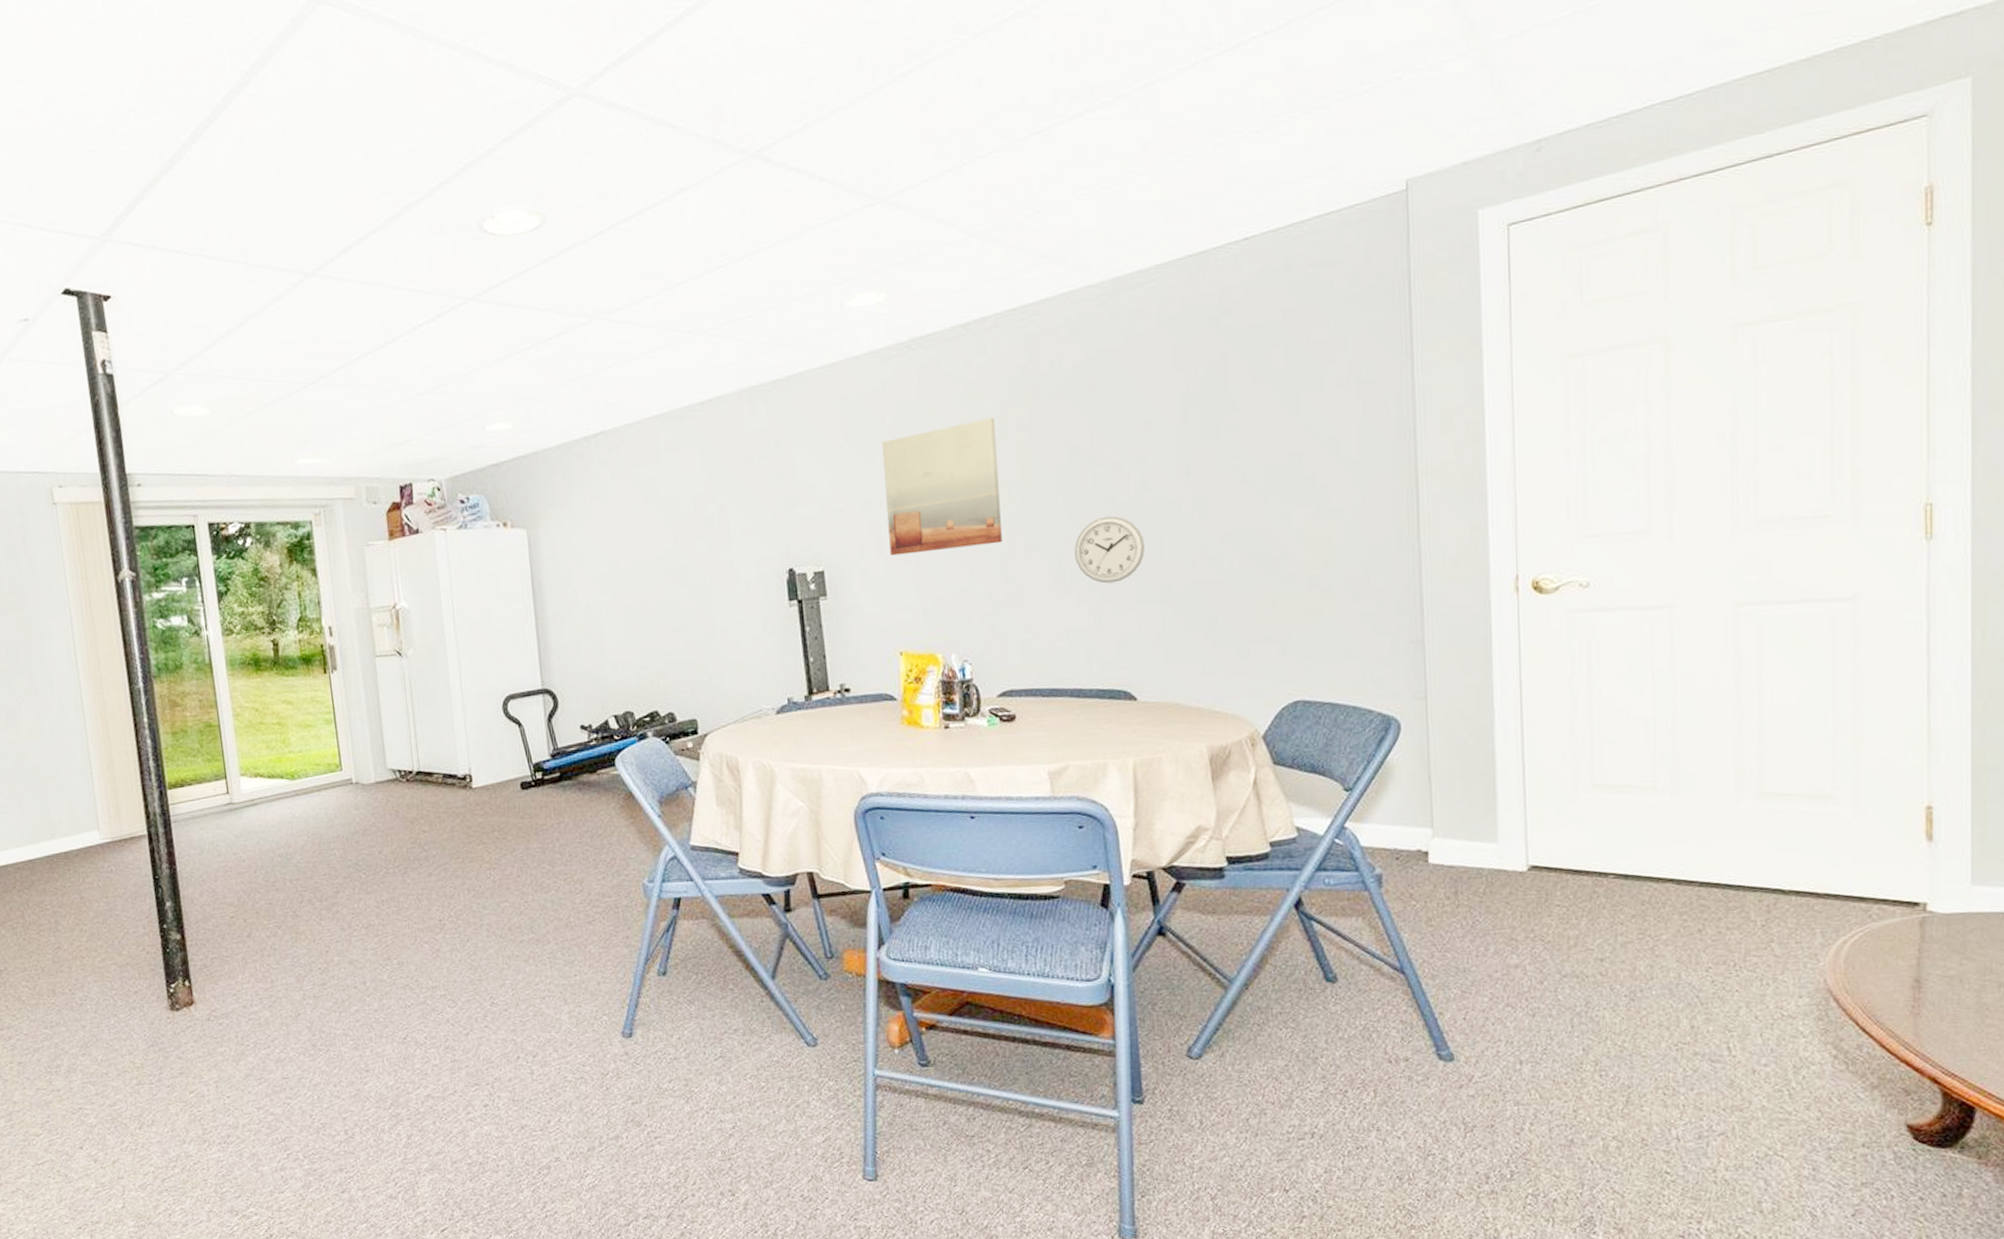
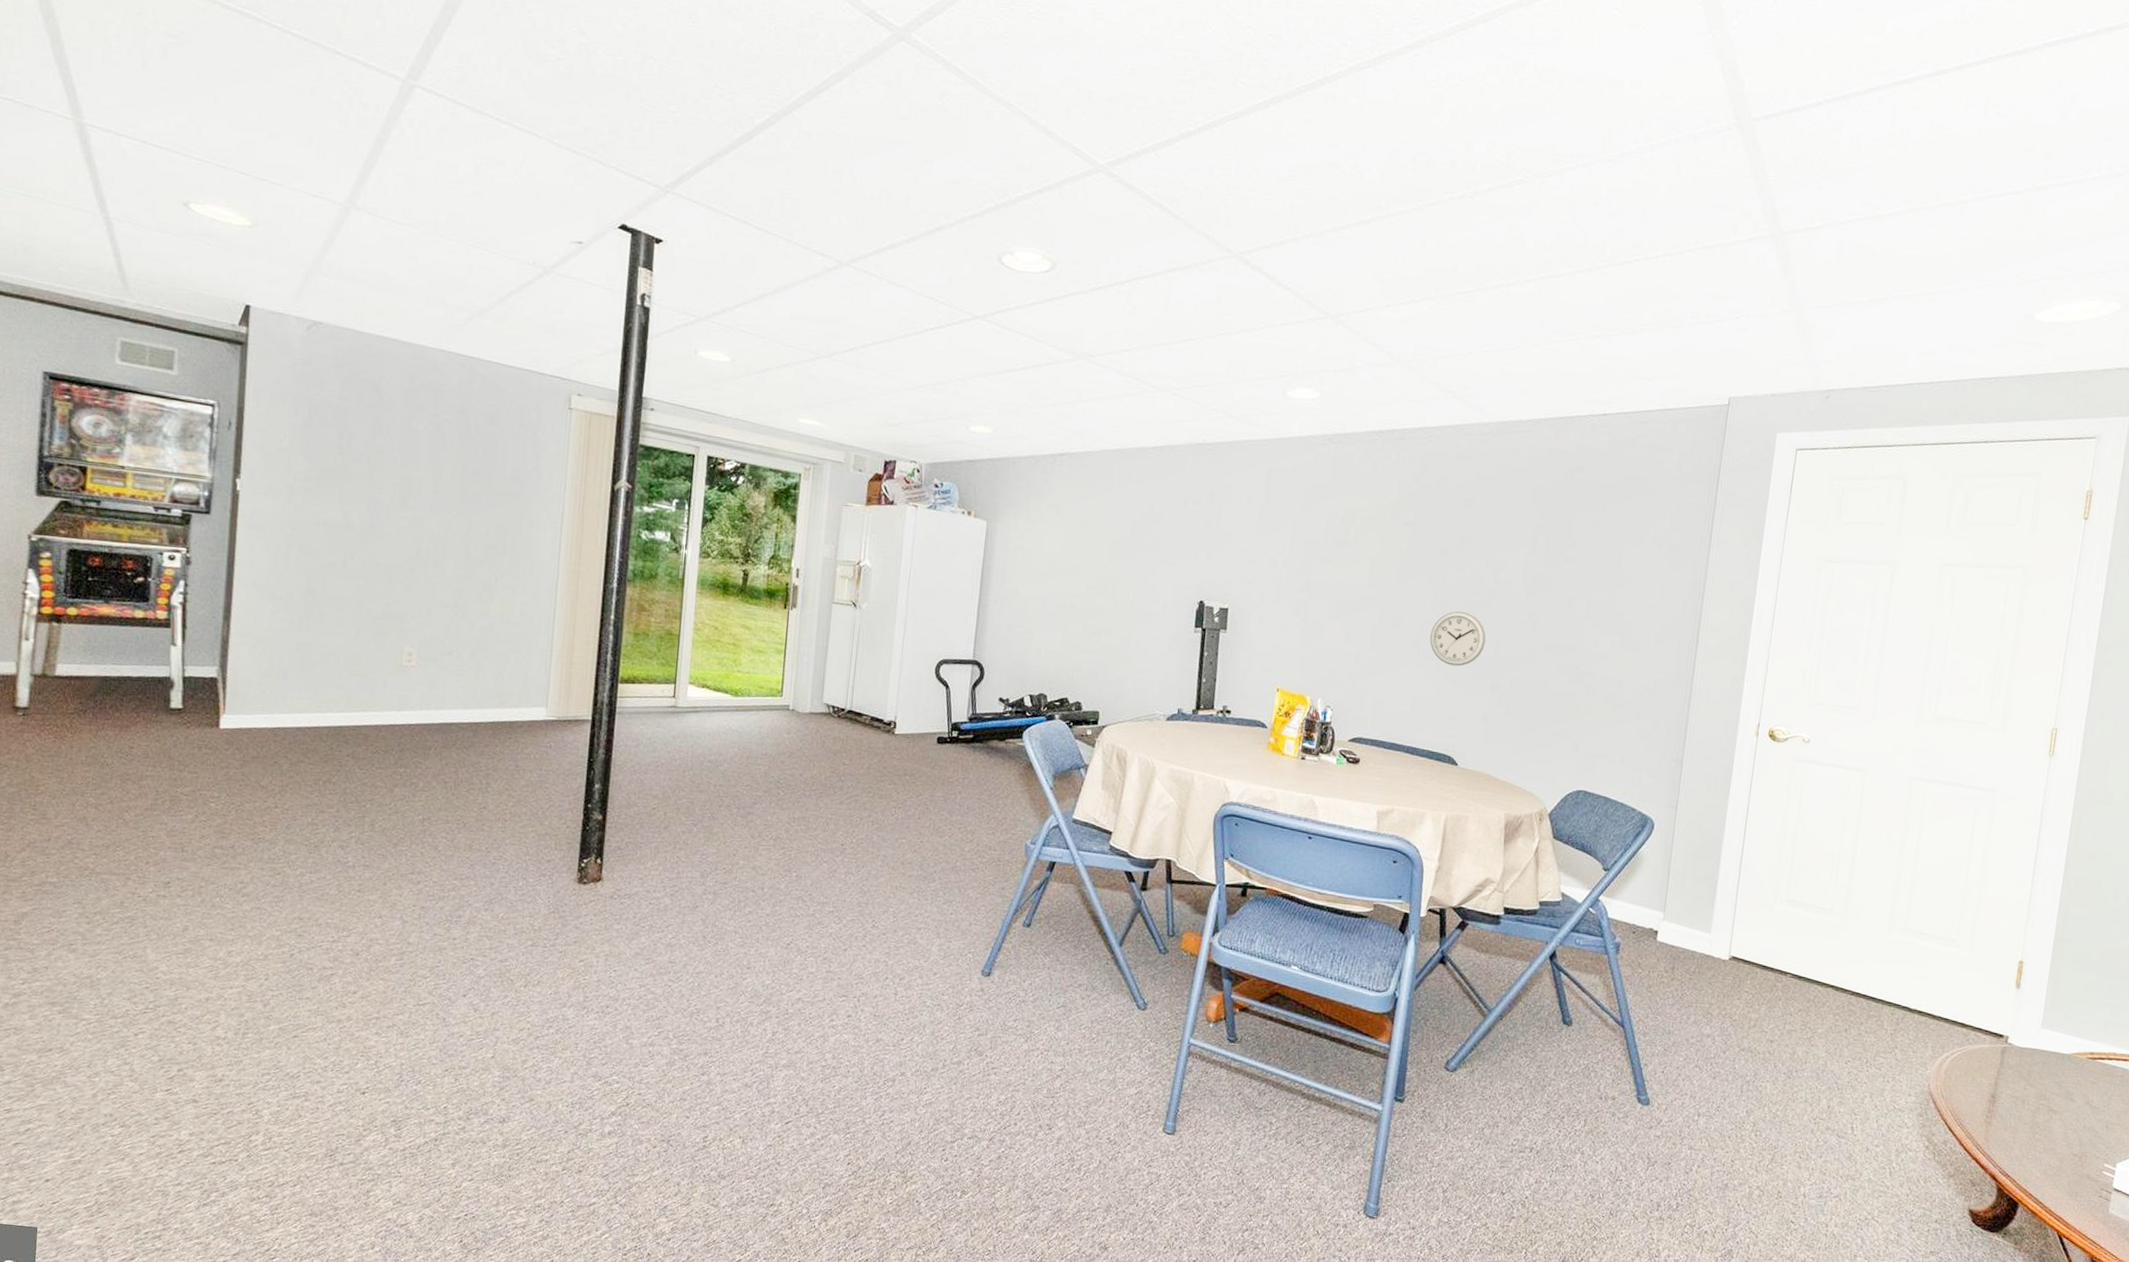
wall art: present [882,418,1002,556] -> none [1284,511,1388,616]

